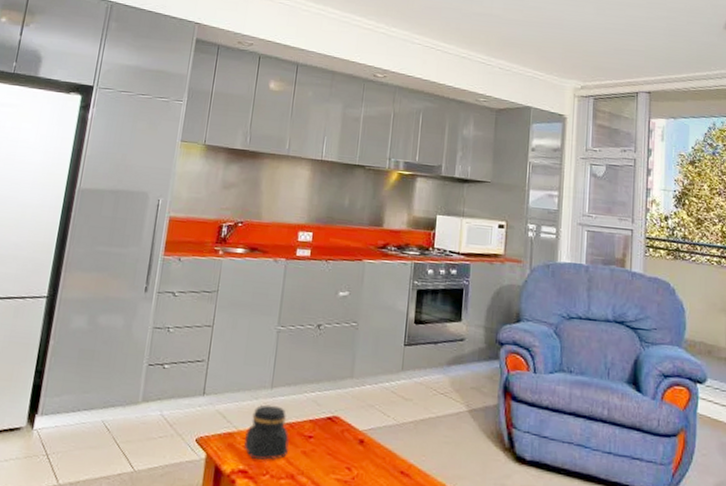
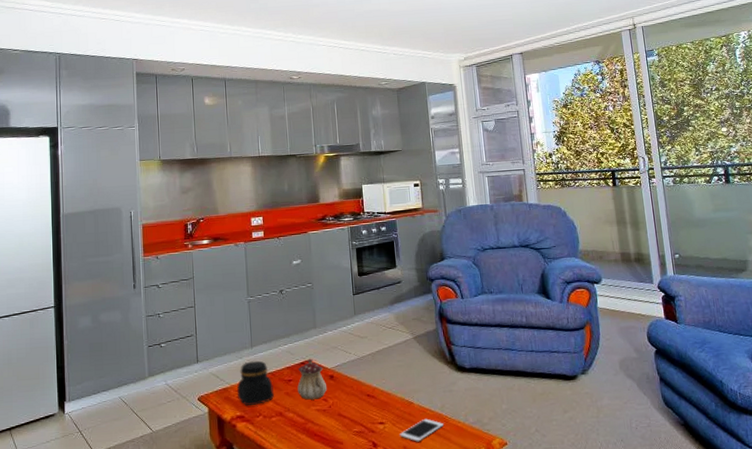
teapot: none [317,413,354,466] -> present [297,358,328,400]

